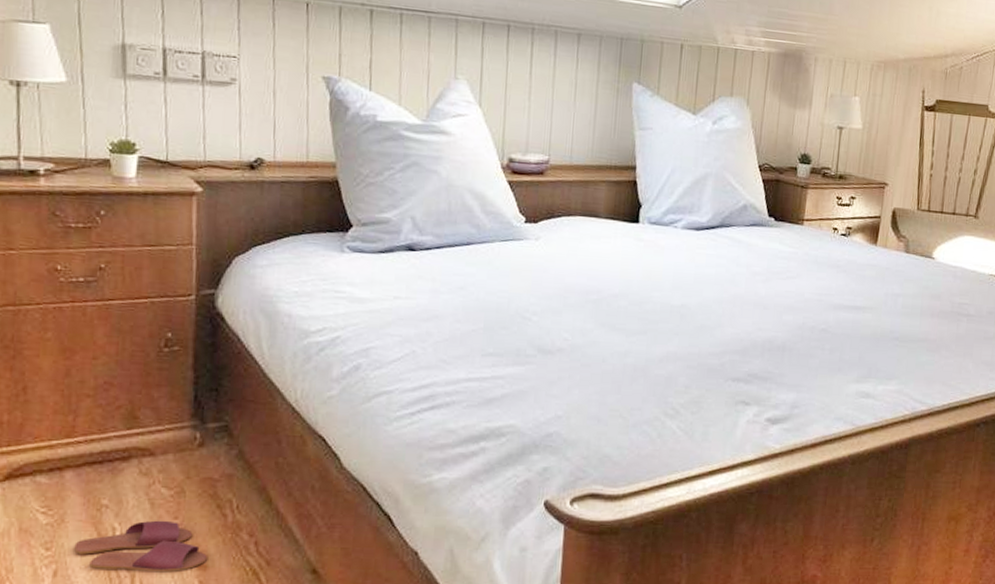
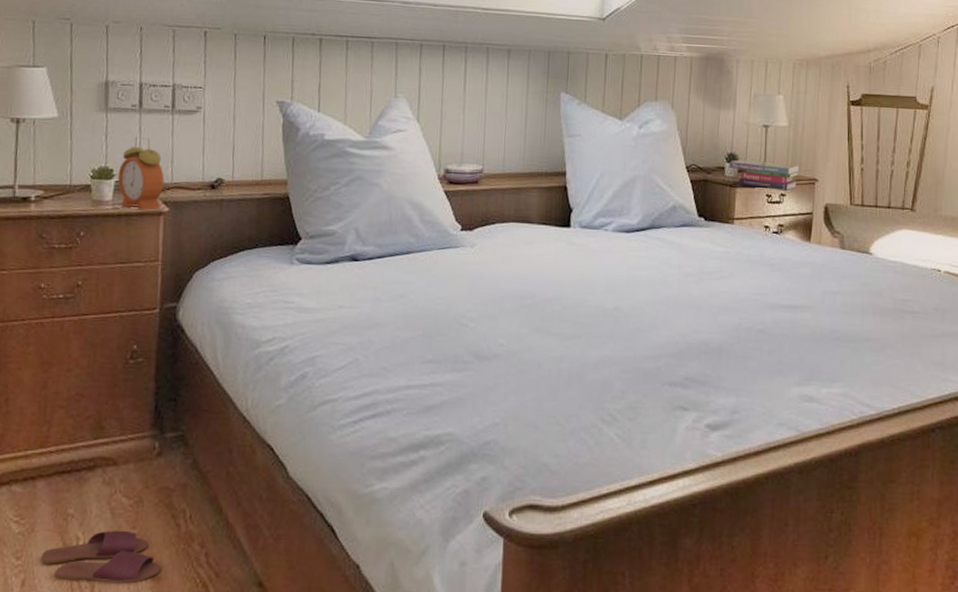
alarm clock: none [141,108,196,190] -> present [117,136,165,211]
books: none [802,160,870,195] -> present [729,159,799,192]

